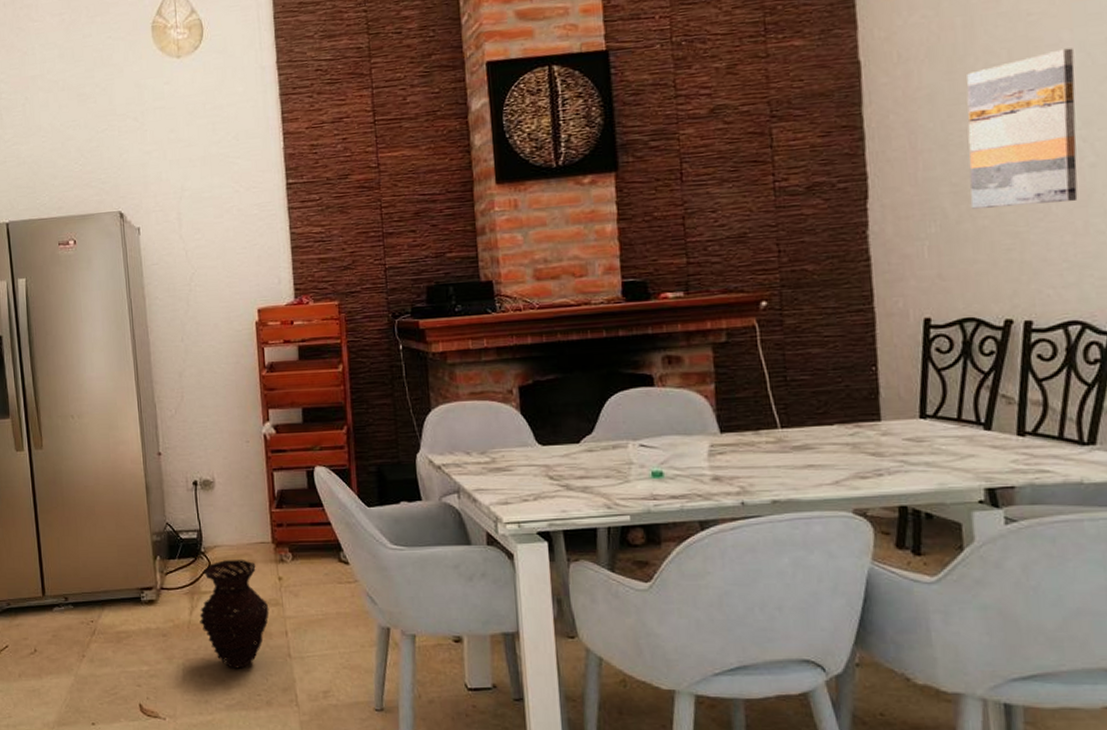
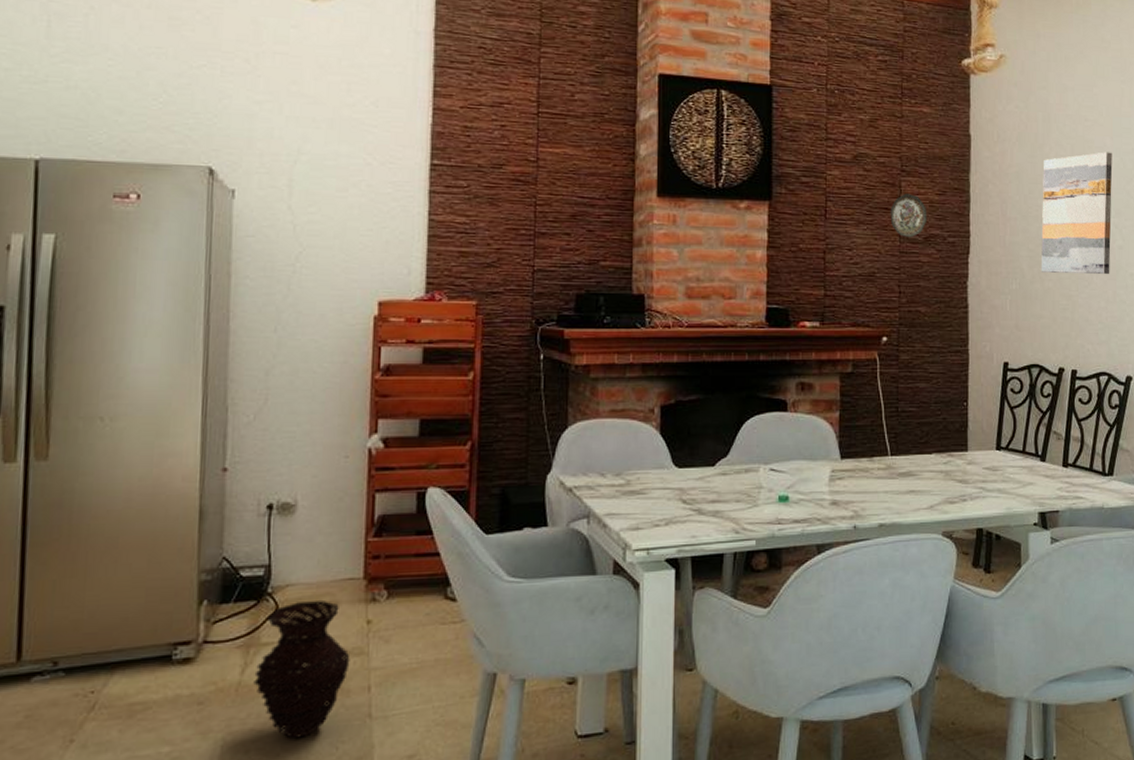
decorative plate: none [760,140,809,191] -> present [890,193,928,238]

